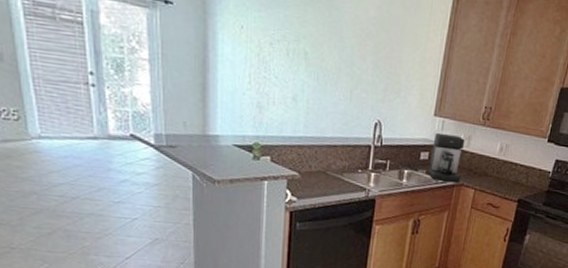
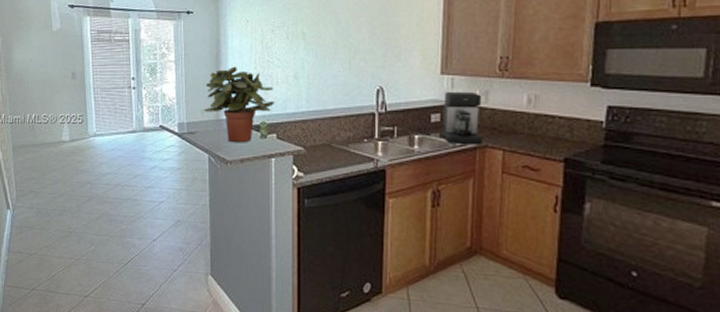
potted plant: none [187,77,271,163] -> present [204,66,276,143]

